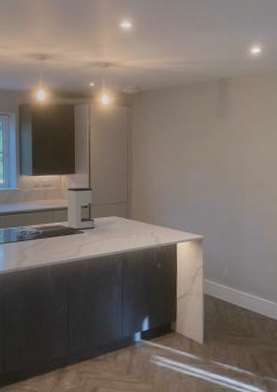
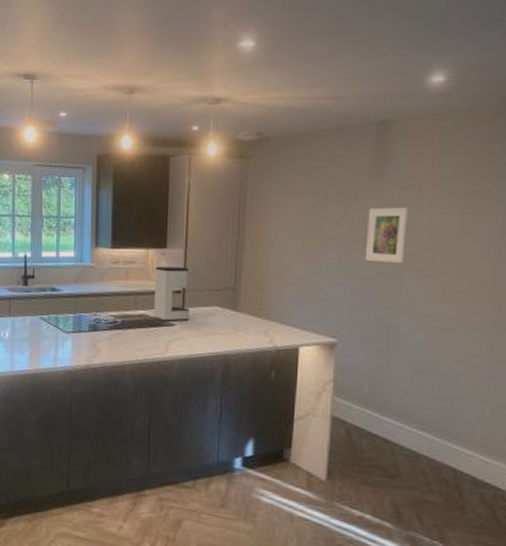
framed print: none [217,138,246,179] -> present [364,207,409,264]

